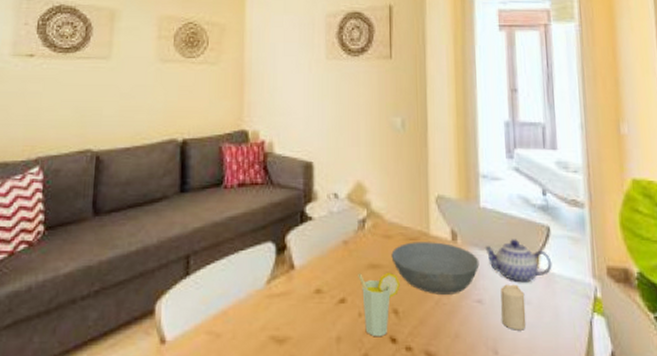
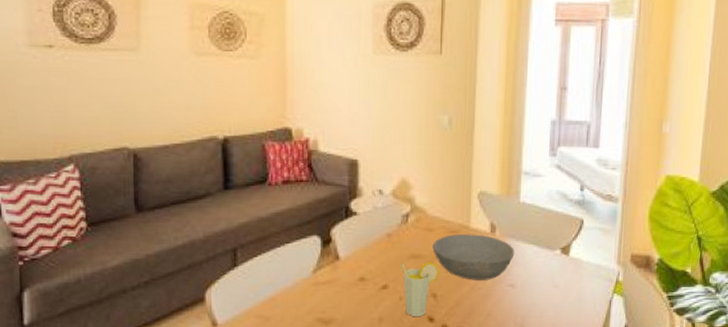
teapot: present [484,239,552,283] -> none [520,231,582,269]
candle: present [500,284,526,330] -> none [531,270,554,309]

